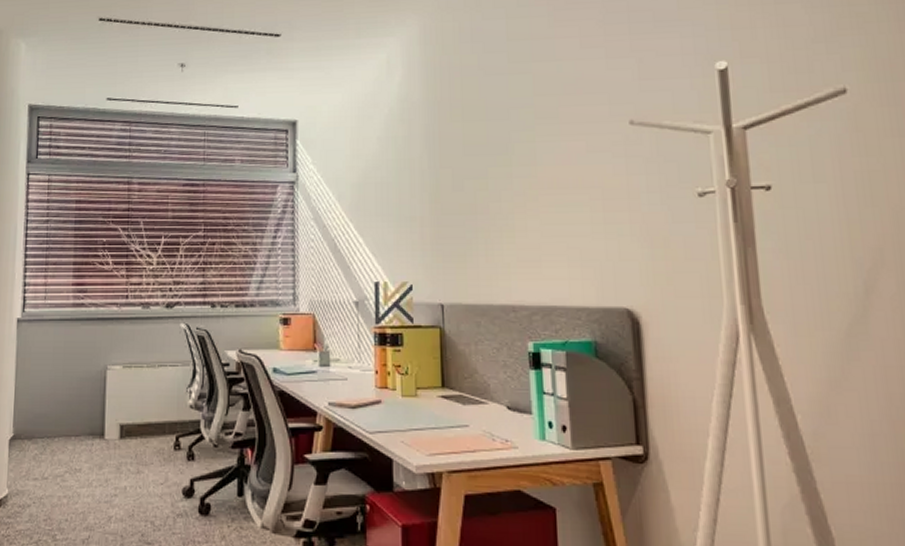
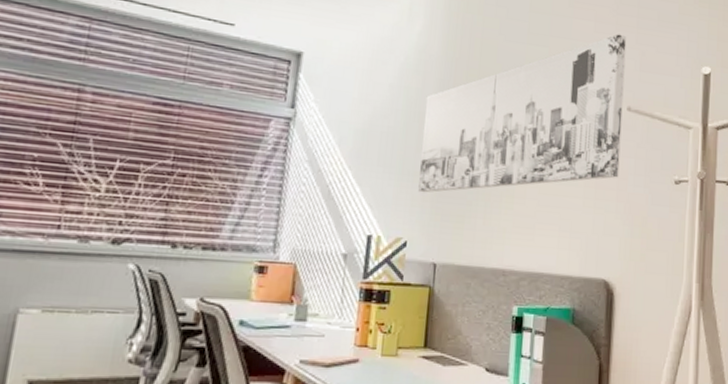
wall art: none [413,45,629,237] -> present [418,34,627,193]

